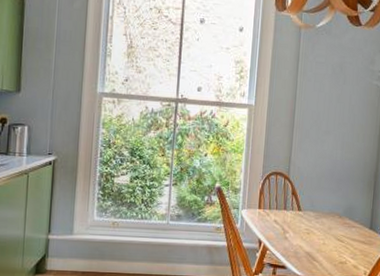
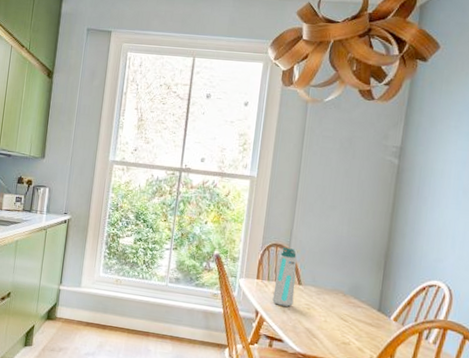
water bottle: none [274,175,296,233] -> present [272,247,297,307]

